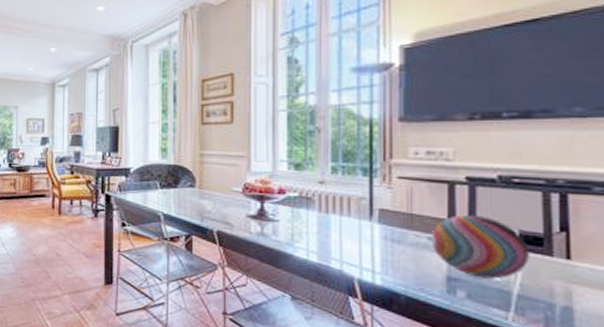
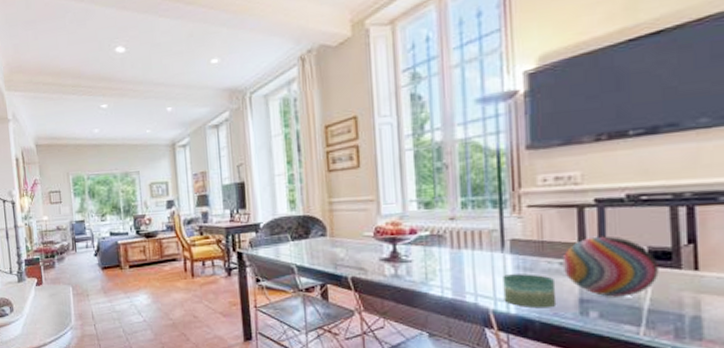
candle: none [370,244,424,283] -> present [503,274,557,309]

